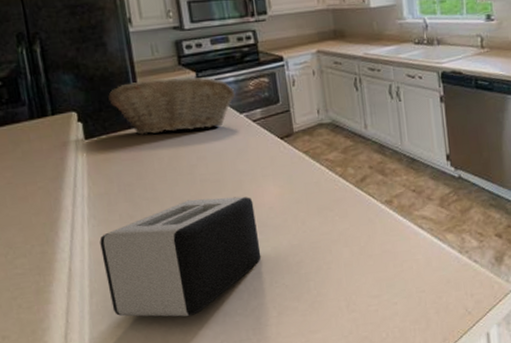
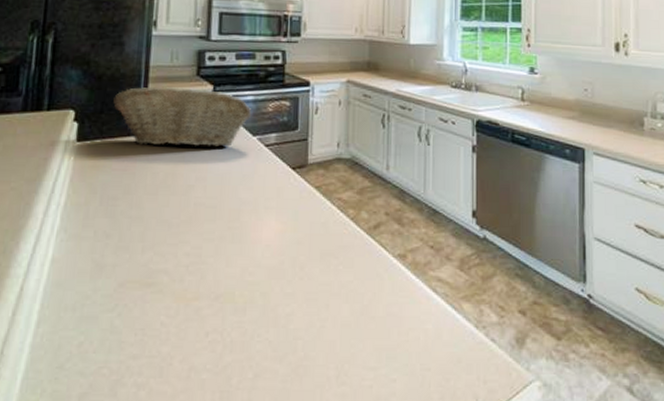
toaster: present [99,196,262,317] -> none [59,224,249,364]

